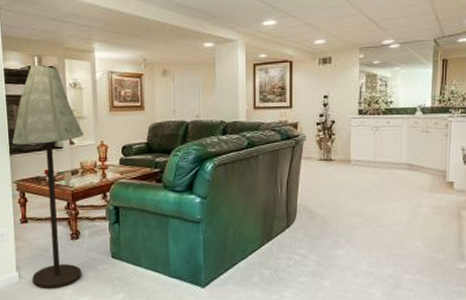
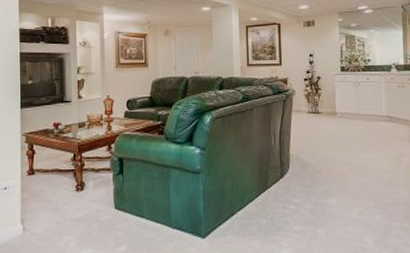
floor lamp: present [12,64,84,289] -> none [24,25,91,242]

